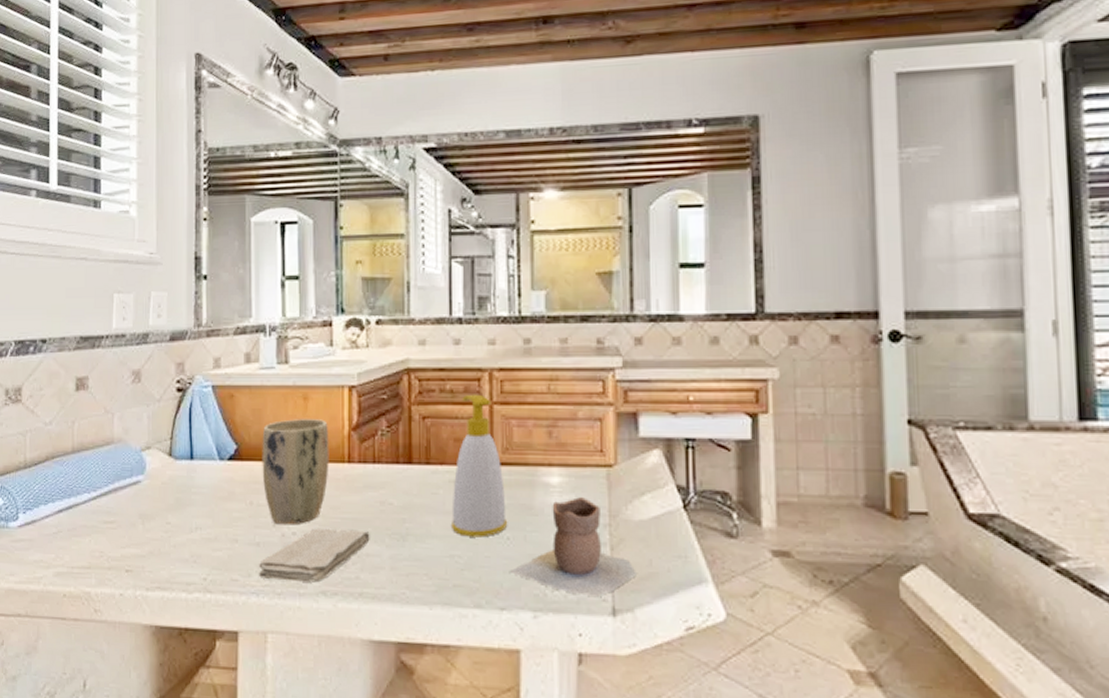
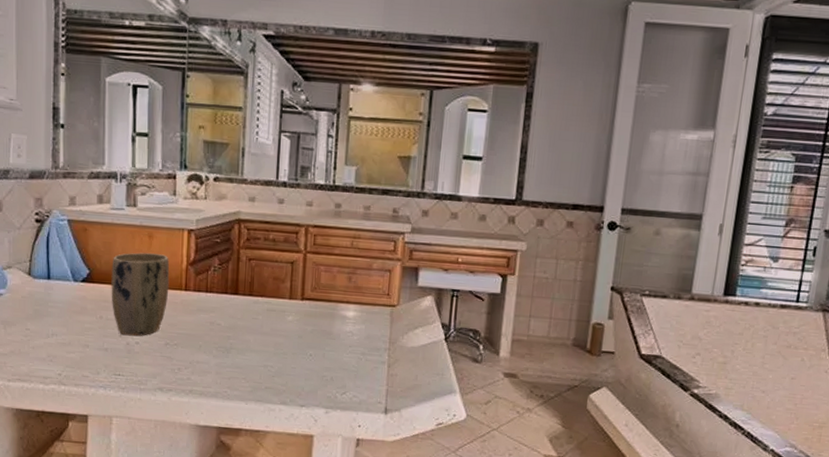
washcloth: present [259,528,370,583] -> none [107,339,201,381]
soap bottle: present [450,394,508,538] -> none [266,243,312,354]
vase: present [509,497,637,598] -> none [309,328,405,401]

